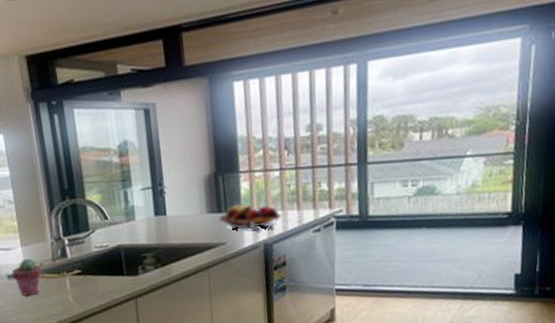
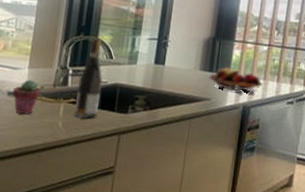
wine bottle: none [77,198,107,290] -> present [74,37,103,120]

